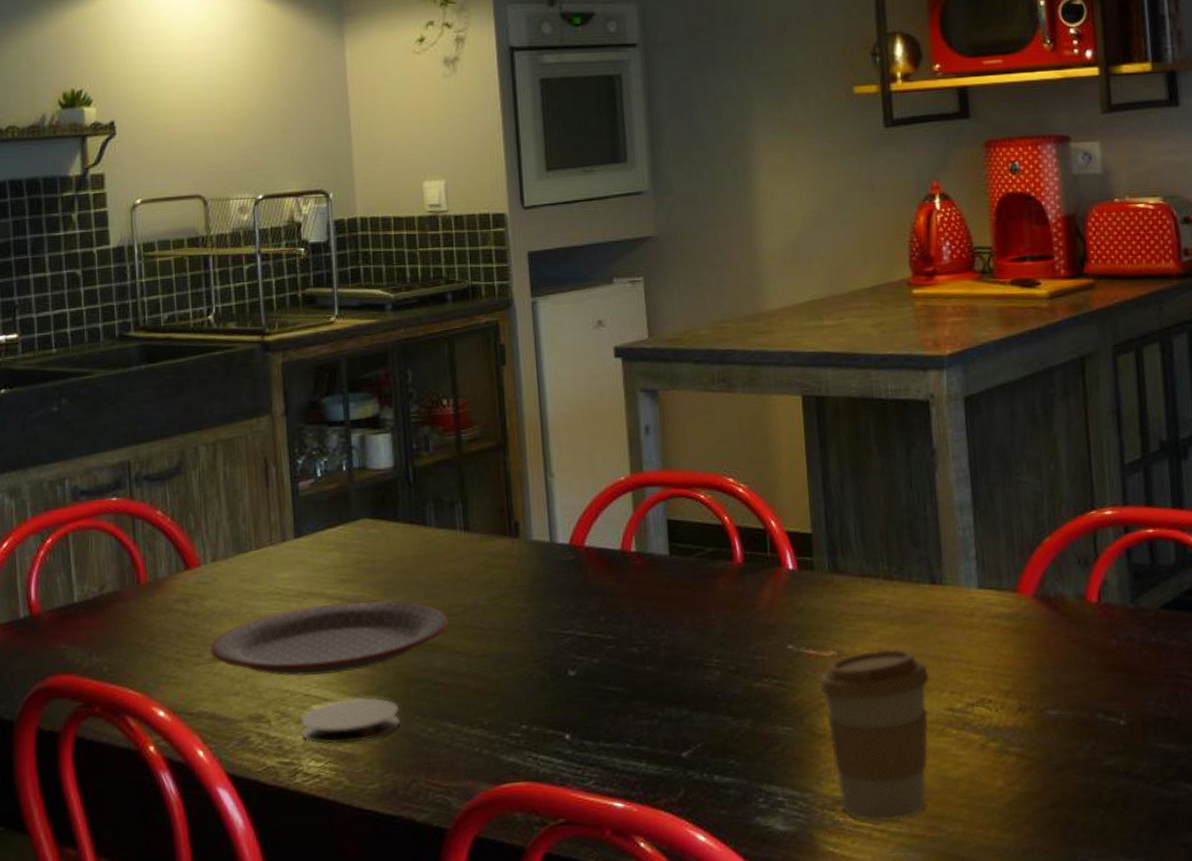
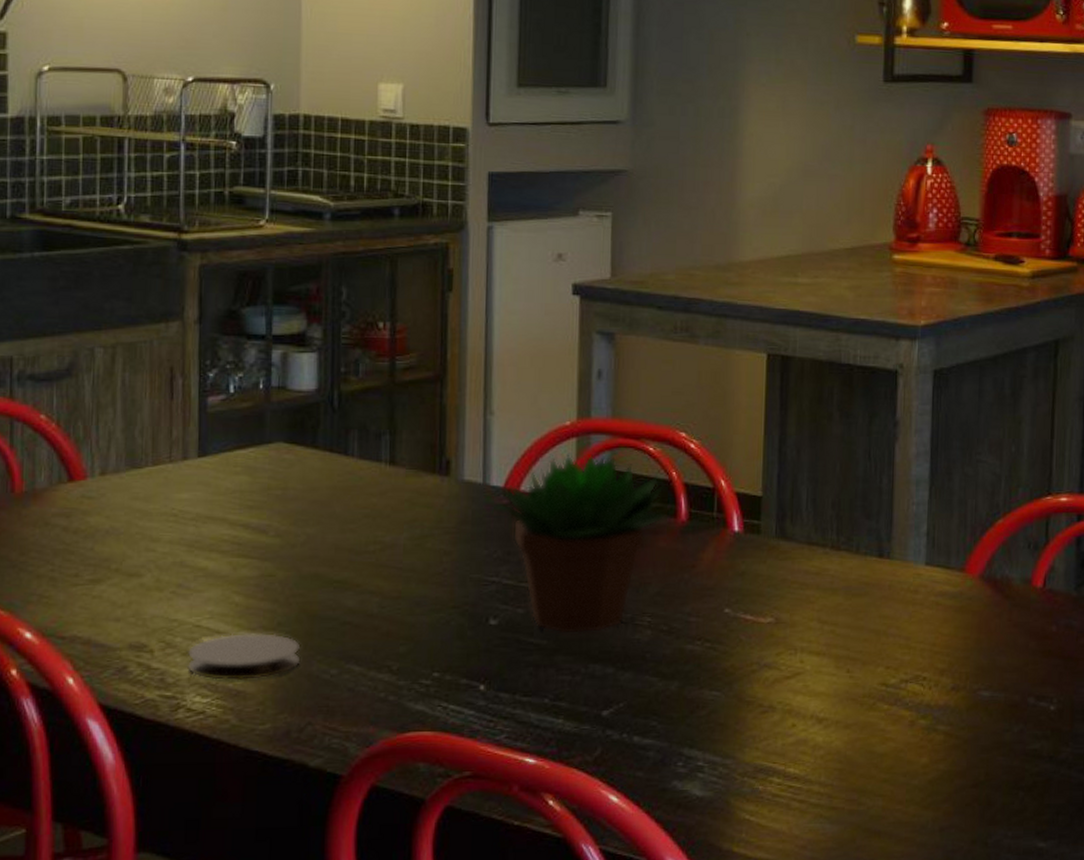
plate: present [210,600,448,676] -> none [90,531,363,606]
succulent plant: none [570,506,724,681] -> present [504,454,667,635]
coffee cup: present [818,648,930,822] -> none [752,619,867,793]

